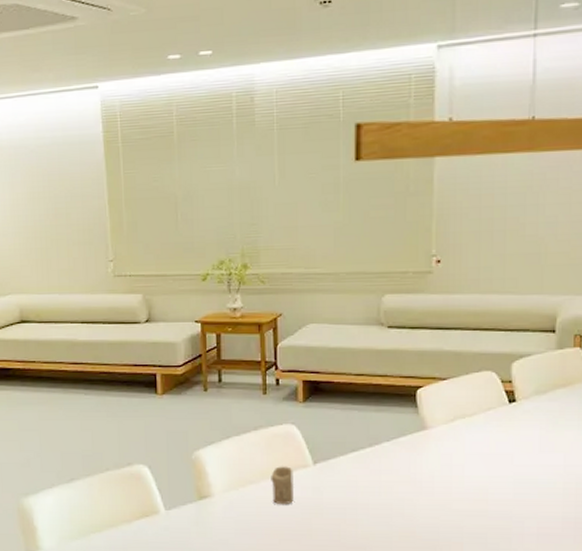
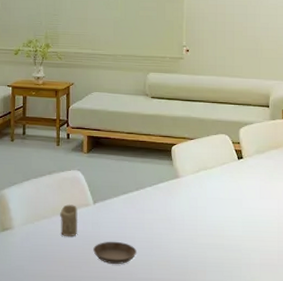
saucer: none [315,509,371,536] -> present [93,241,136,264]

